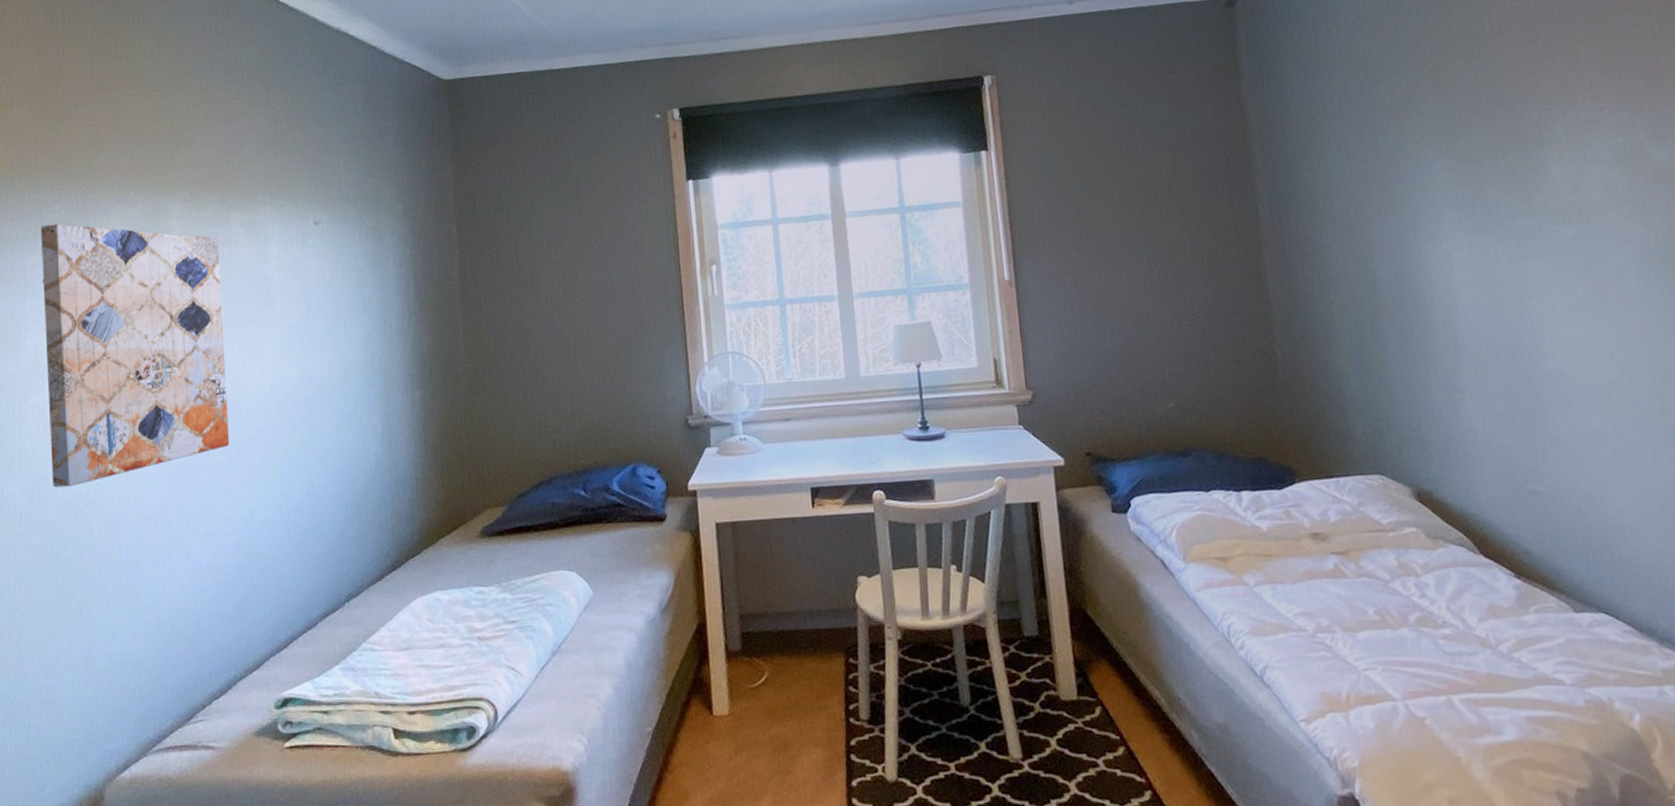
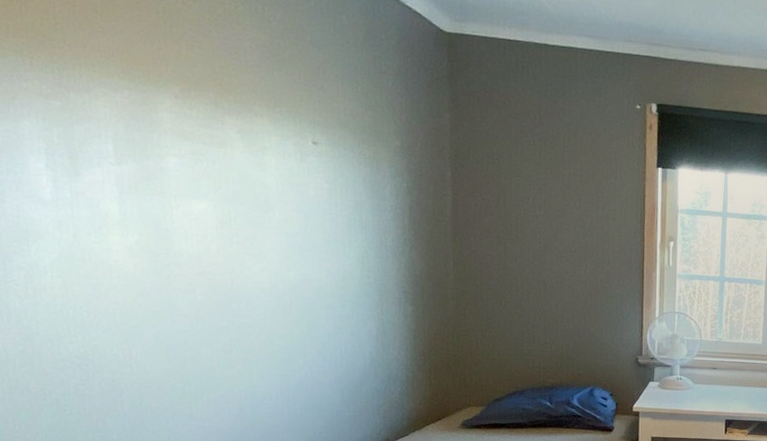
wall art: present [40,223,230,488] -> none [12,92,230,345]

